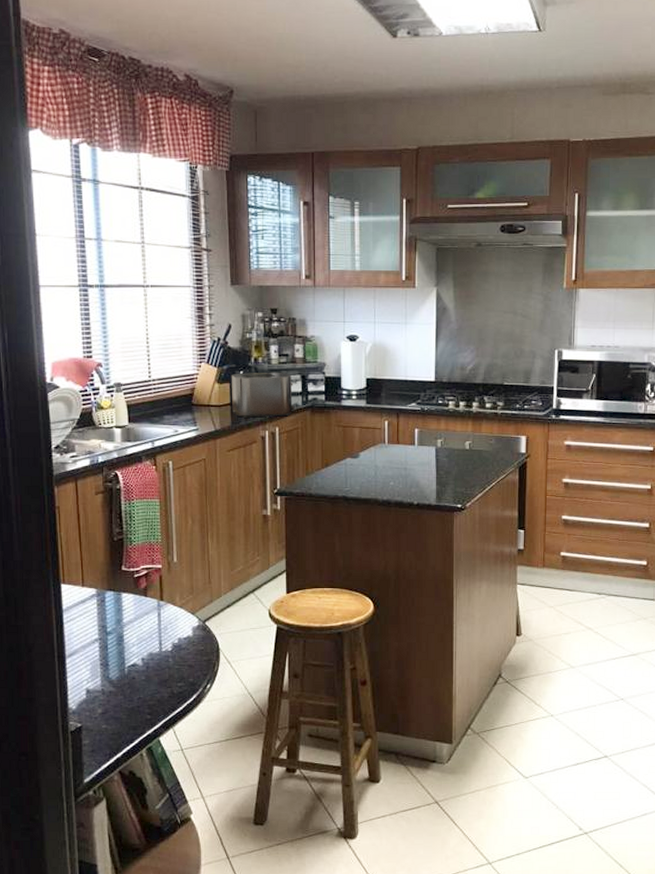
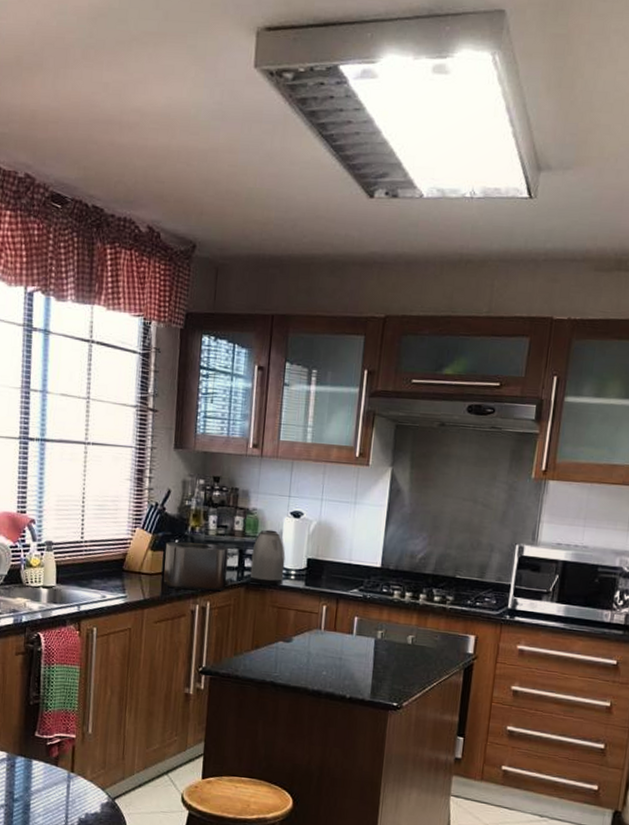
kettle: none [314,354,346,407] -> present [249,529,286,586]

